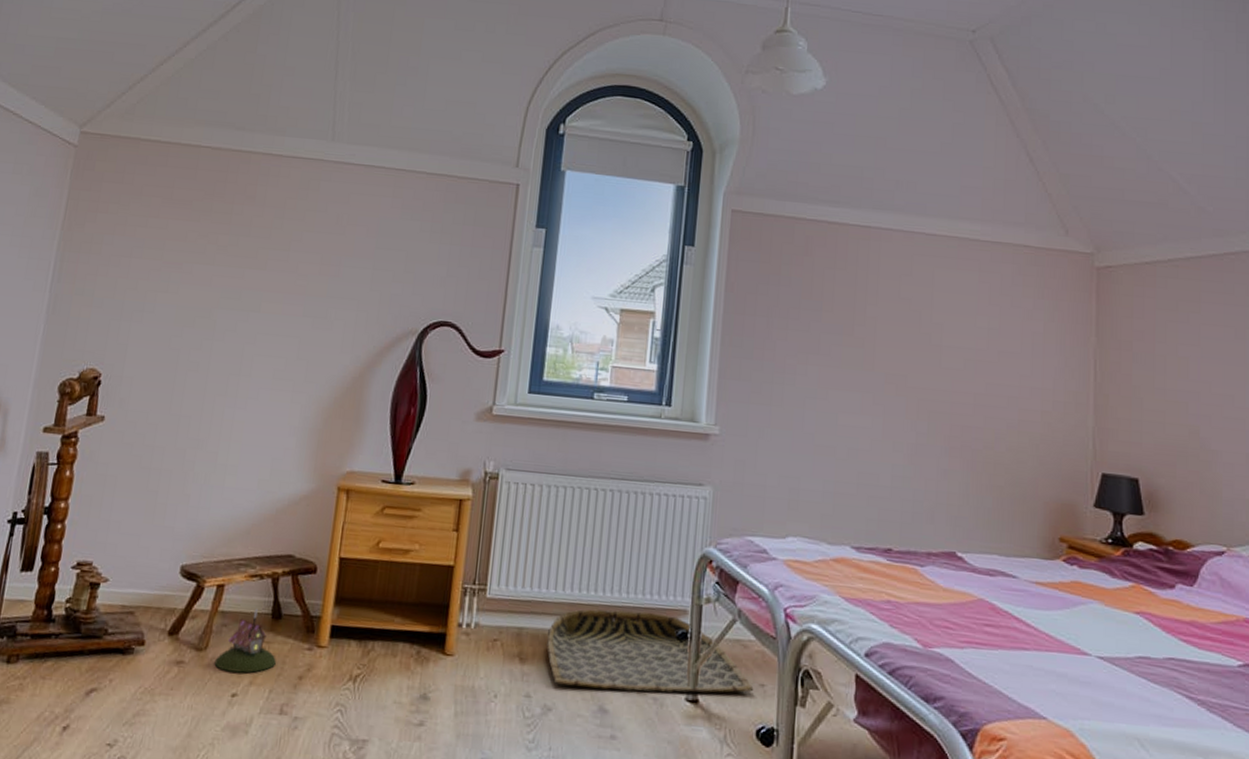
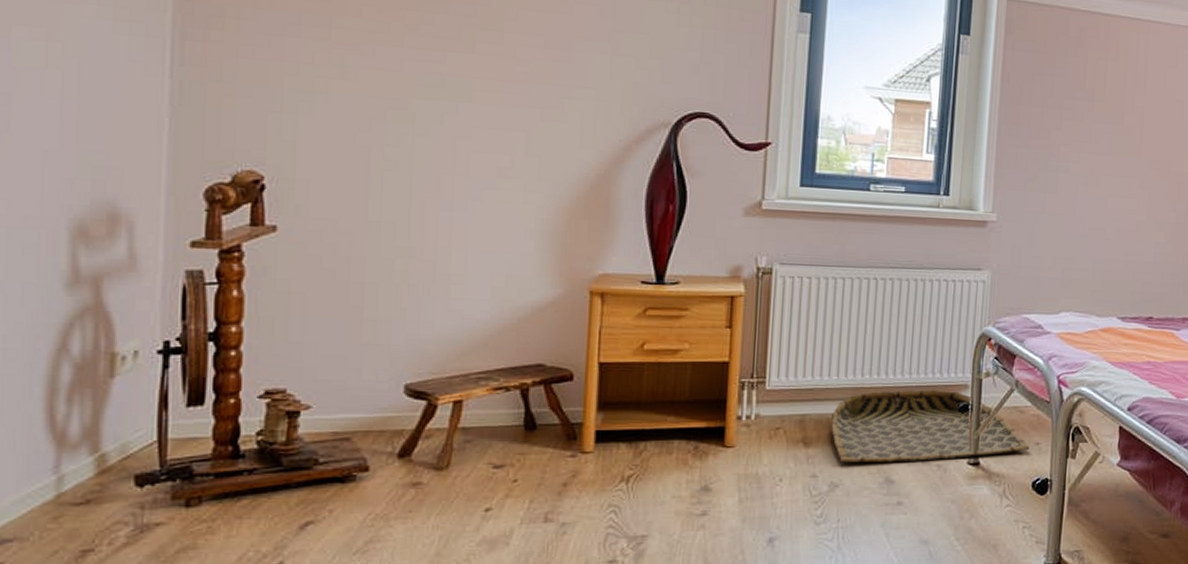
toy house: present [214,608,276,674] -> none [460,421,534,487]

